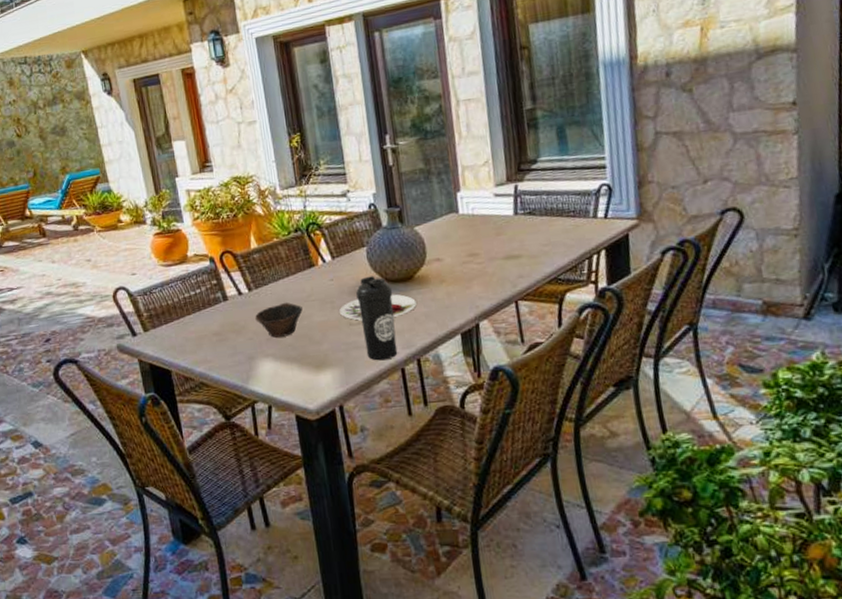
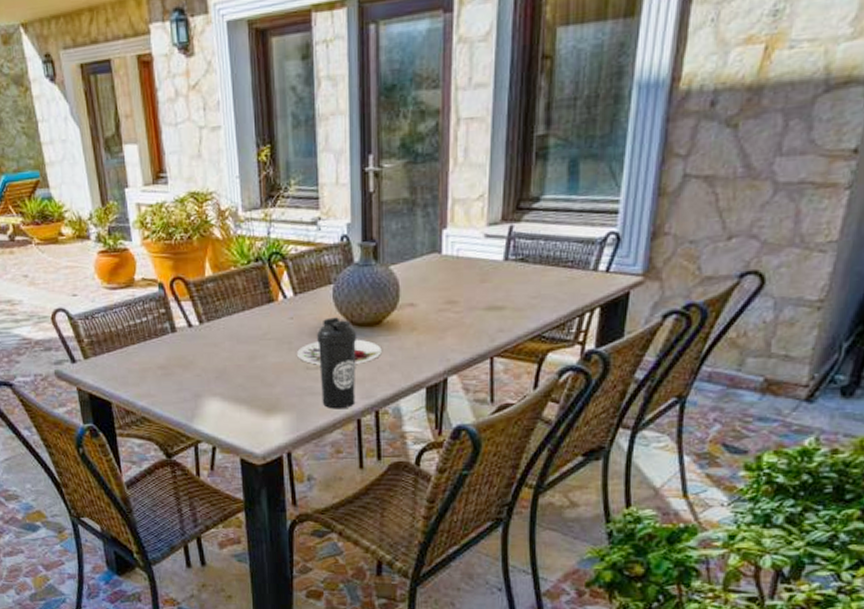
bowl: present [255,302,303,338] -> none [205,338,257,376]

